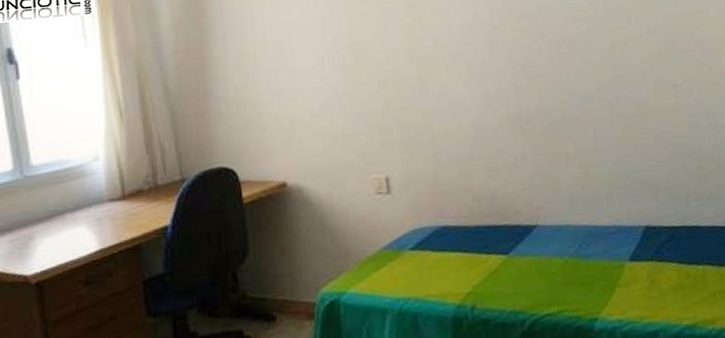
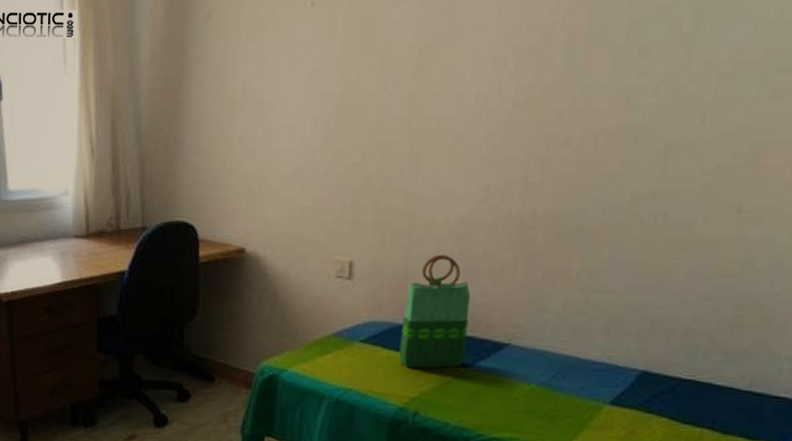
tote bag: none [441,157,503,265] -> present [399,254,471,369]

